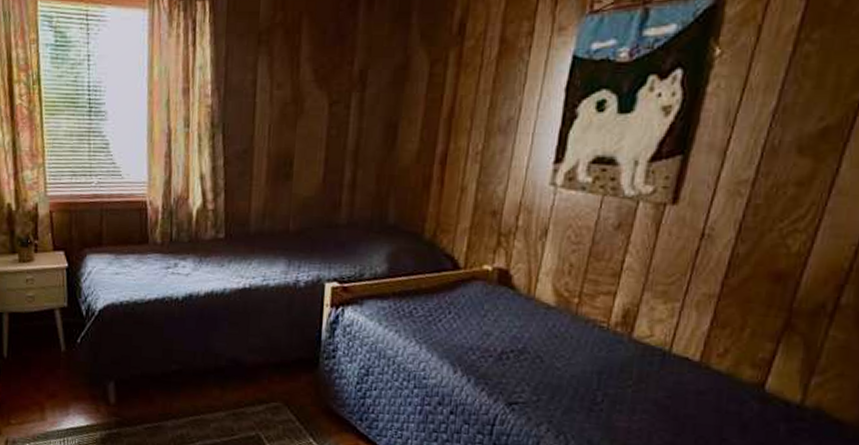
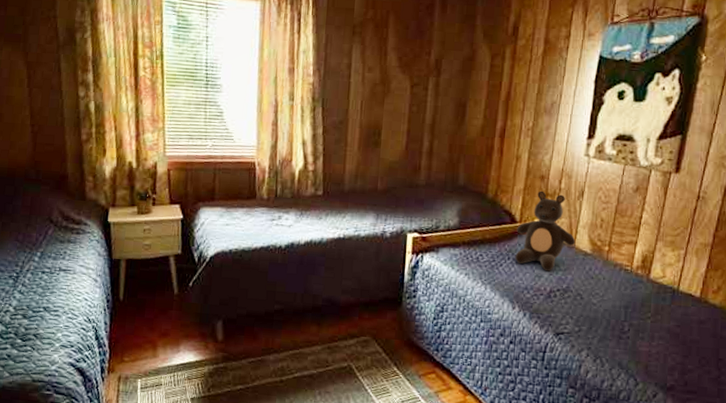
teddy bear: none [457,229,536,329] -> present [515,190,576,272]

